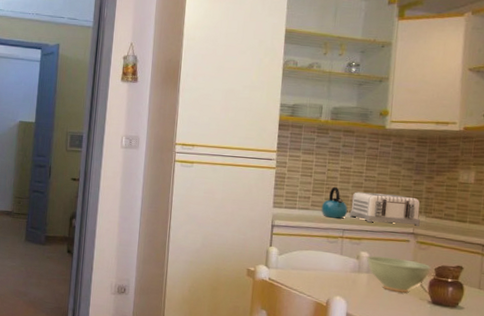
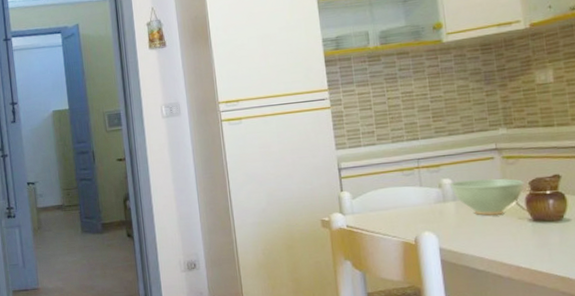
kettle: present [321,187,347,219] -> none [388,115,418,150]
toaster: present [350,192,421,226] -> none [420,110,502,146]

